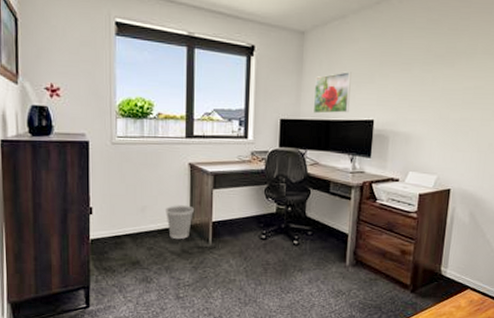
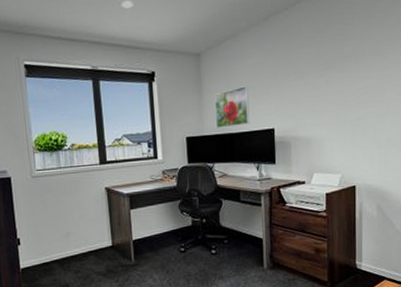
wastebasket: present [164,205,194,240] -> none [87,227,115,261]

